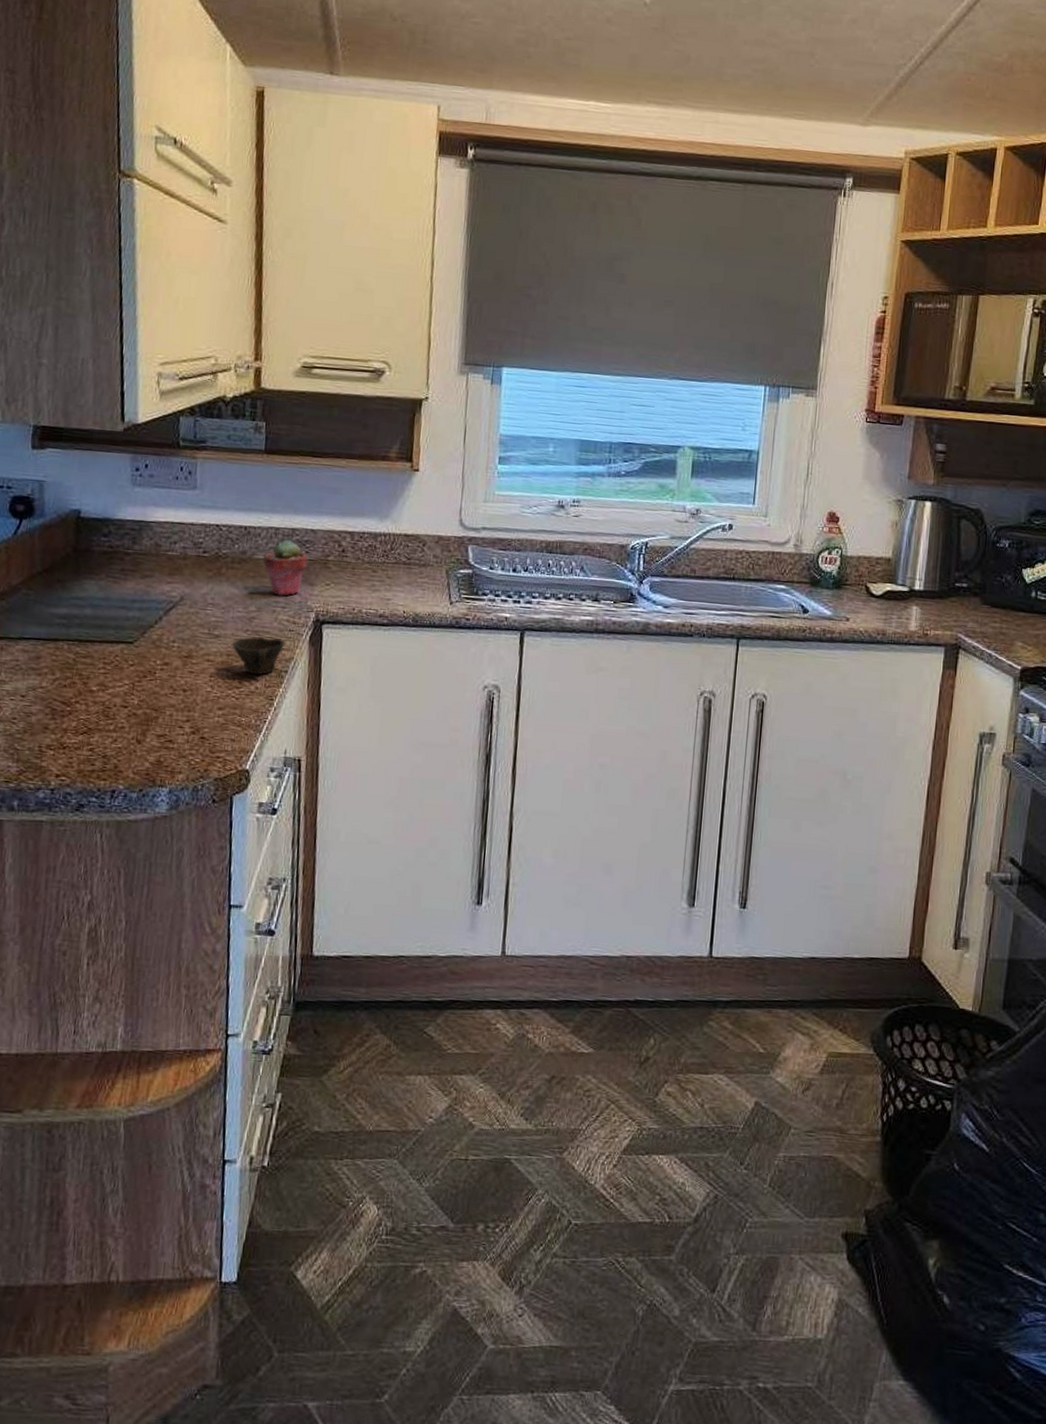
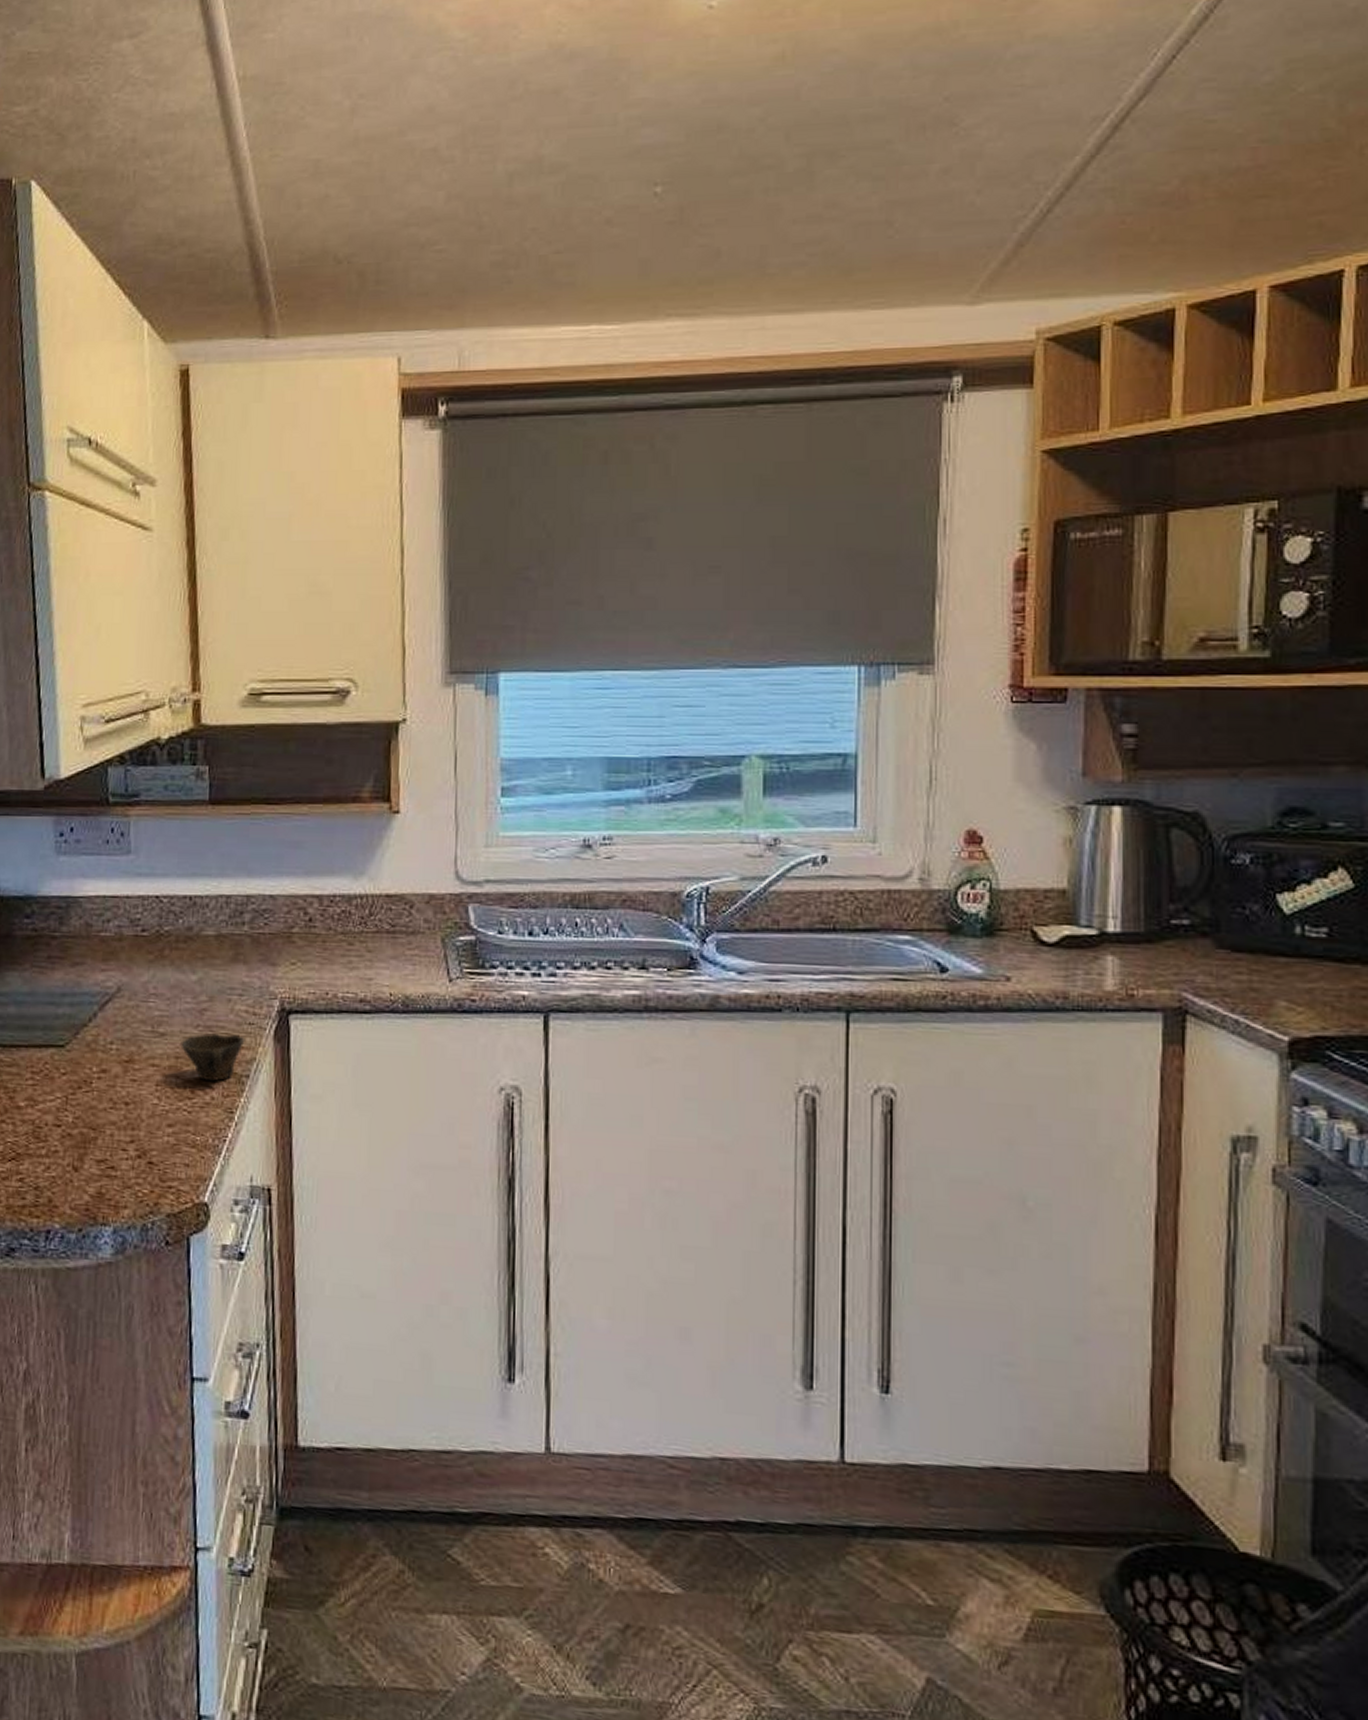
potted succulent: present [263,539,307,596] -> none [213,909,267,981]

